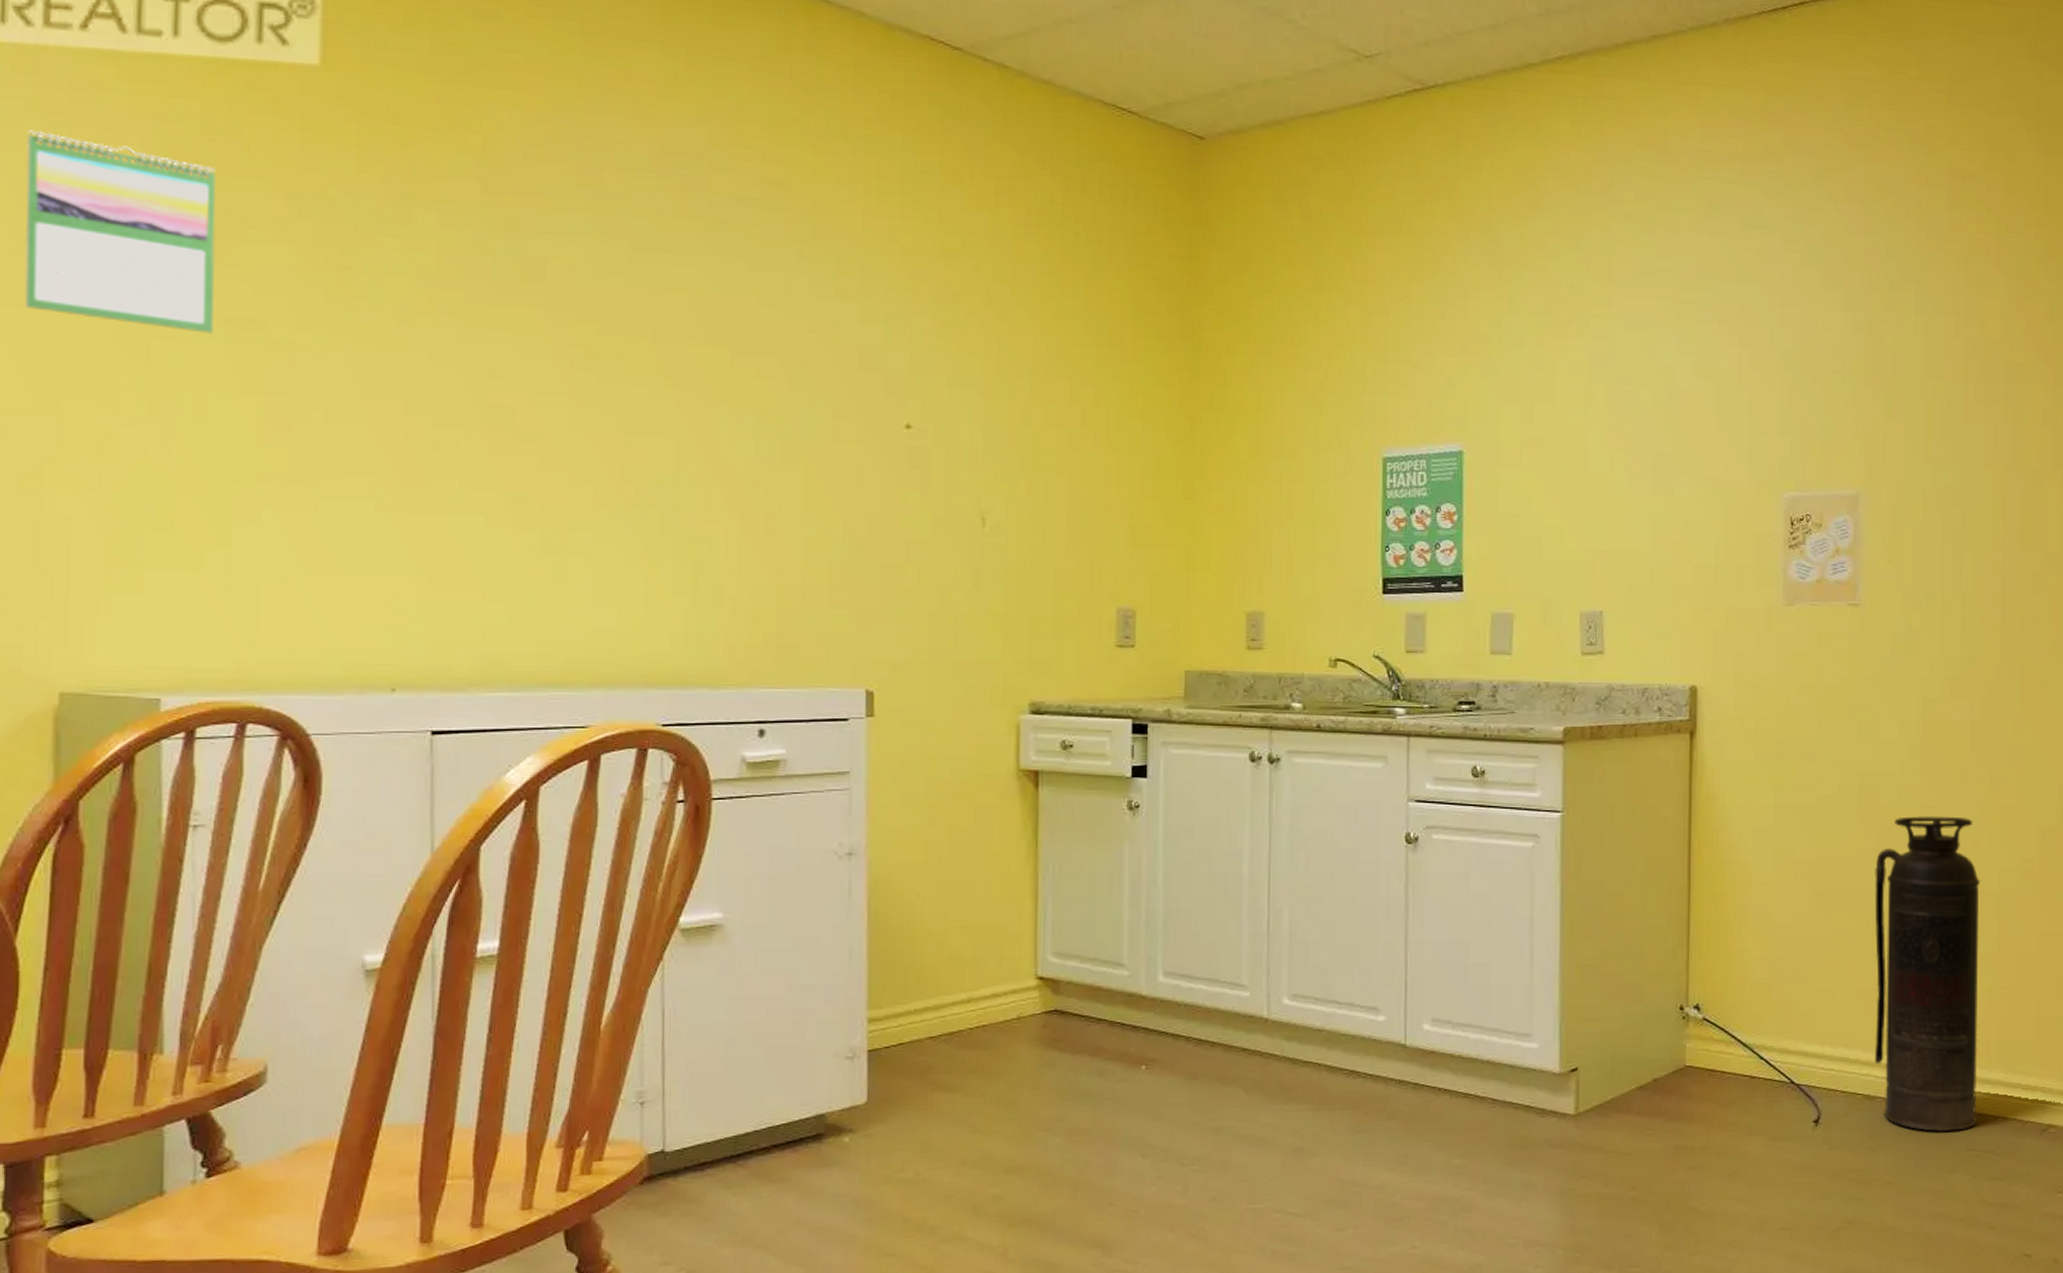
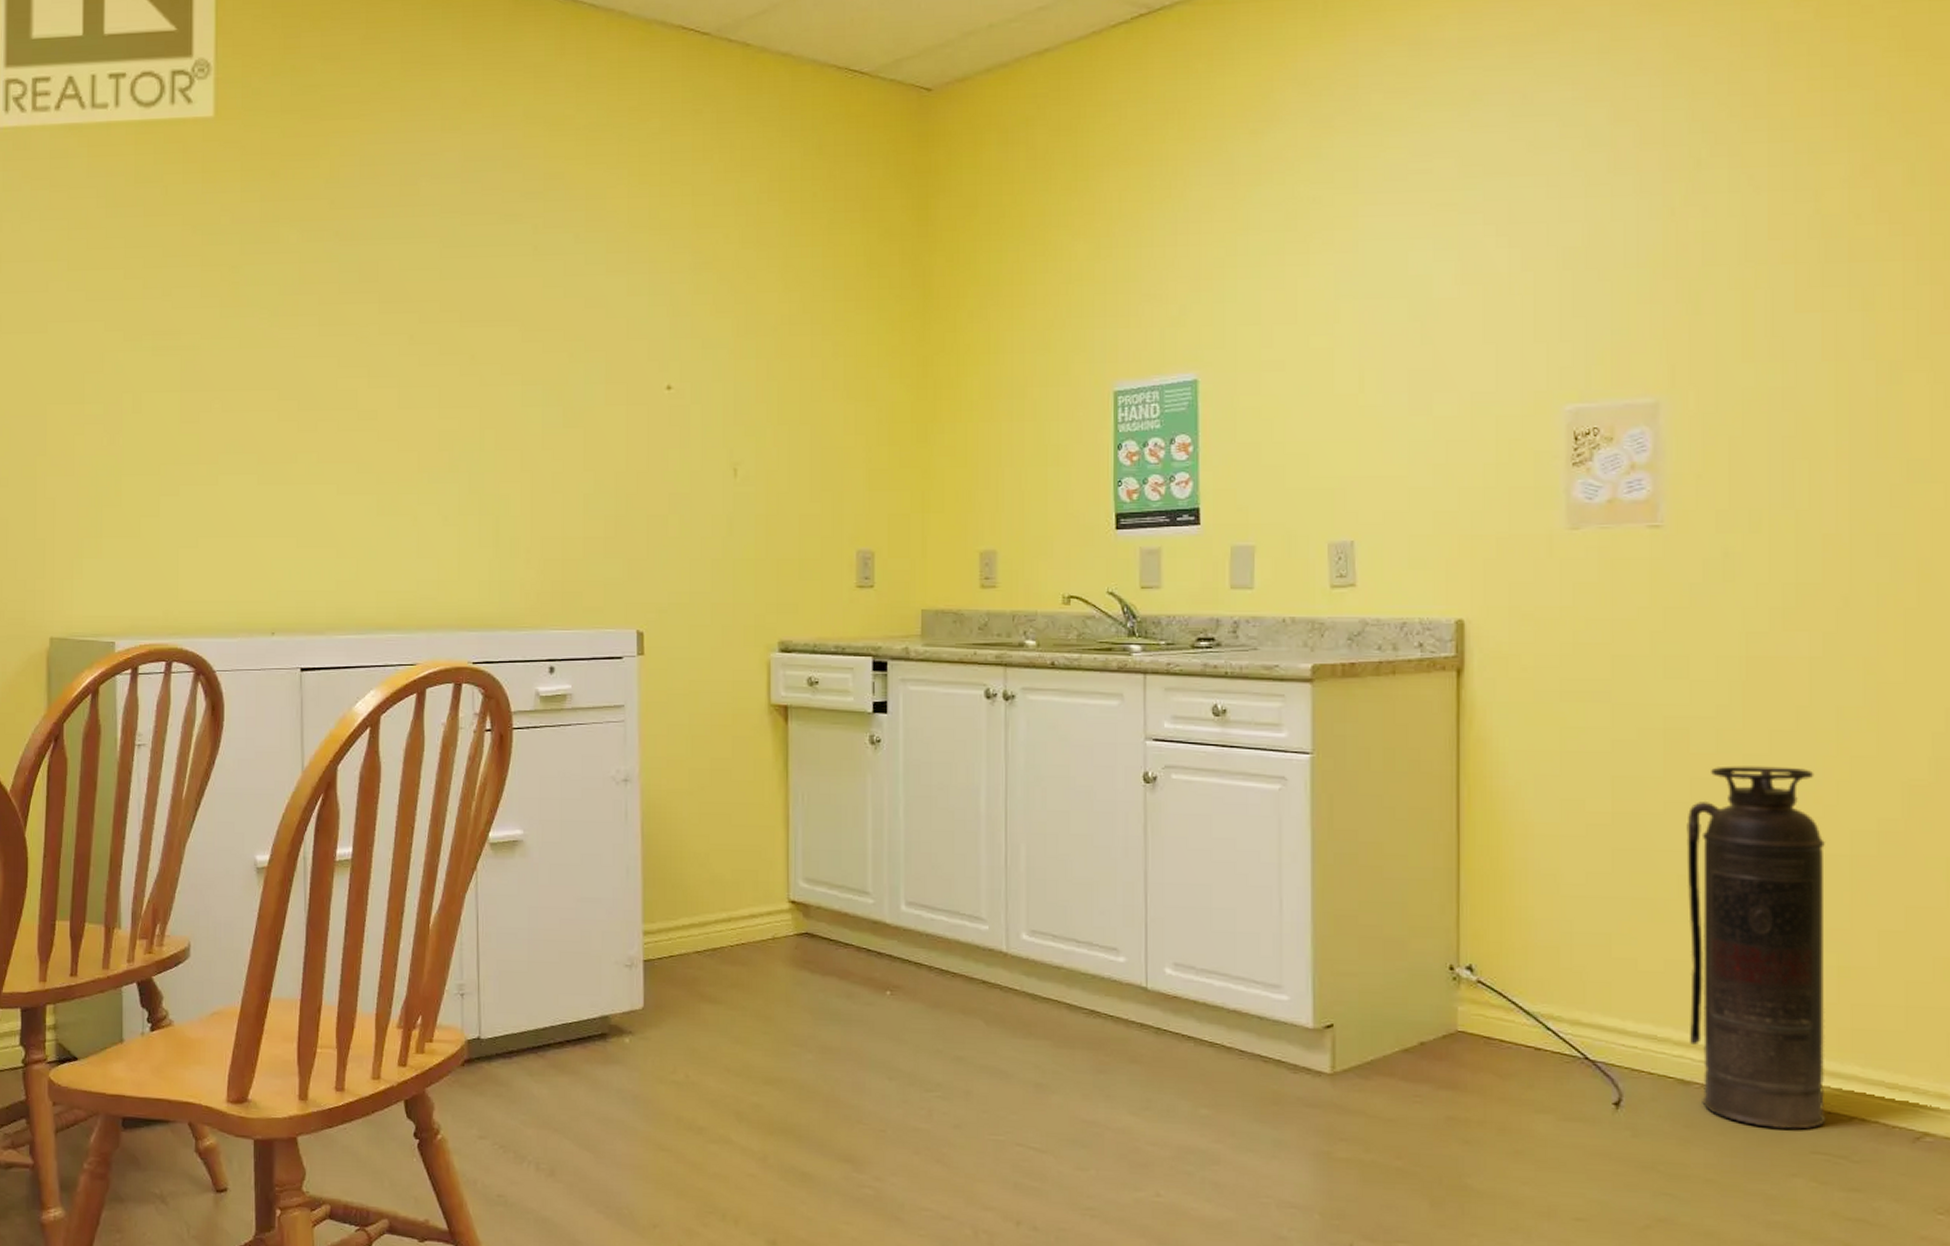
calendar: present [24,130,216,334] -> none [22,193,146,345]

